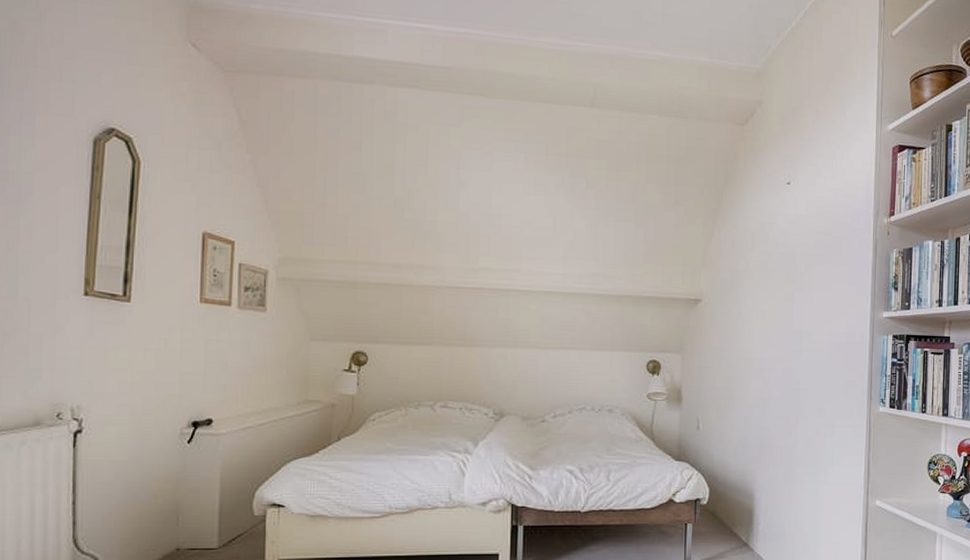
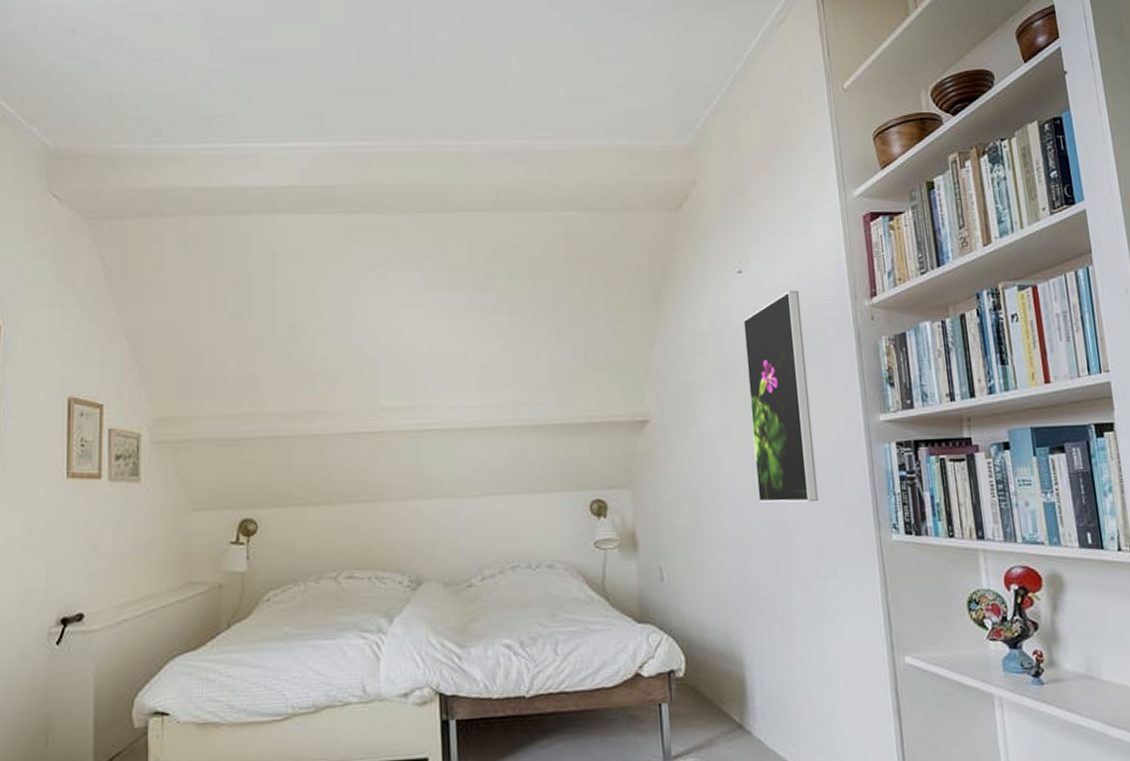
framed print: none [781,203,834,376] -> present [743,290,819,503]

